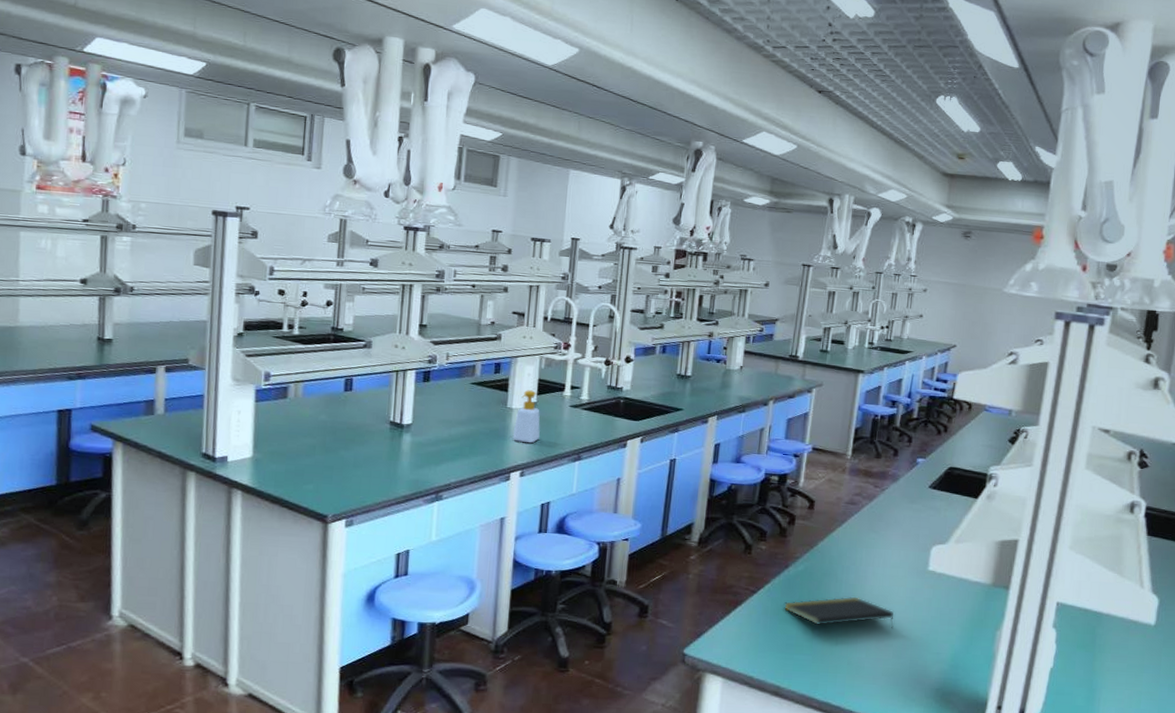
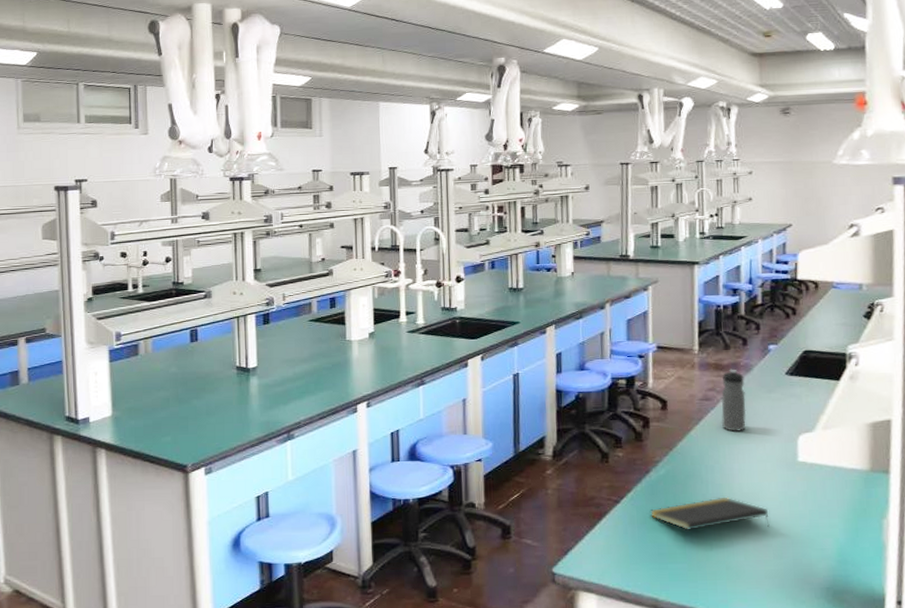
soap bottle: present [512,390,540,444] -> none [355,320,381,374]
water bottle: none [862,477,890,537] -> present [721,369,747,432]

